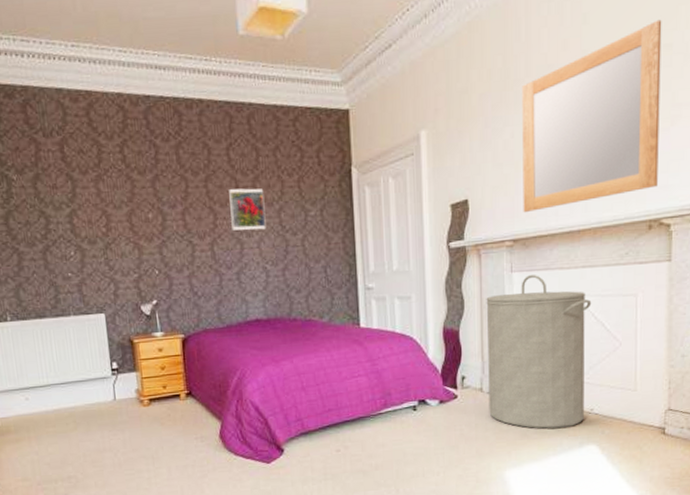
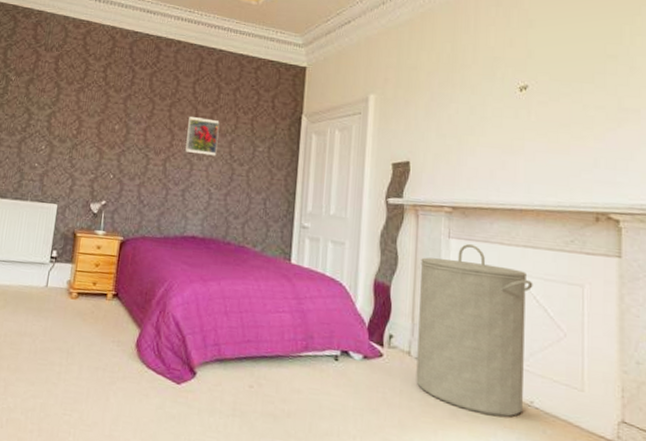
home mirror: present [522,19,662,212] -> none [464,34,607,184]

